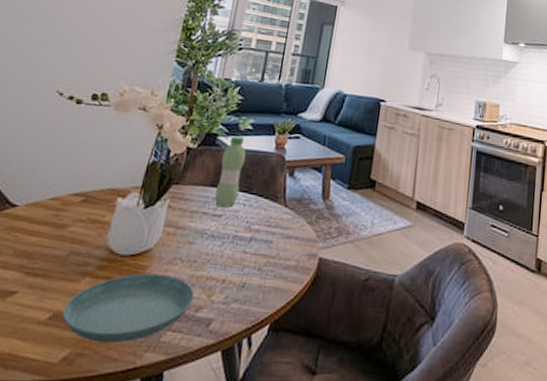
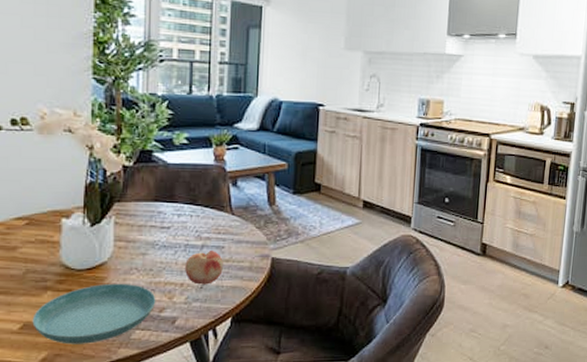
water bottle: present [214,136,246,208] -> none [159,151,185,220]
fruit: none [229,245,270,283] -> present [185,251,223,285]

